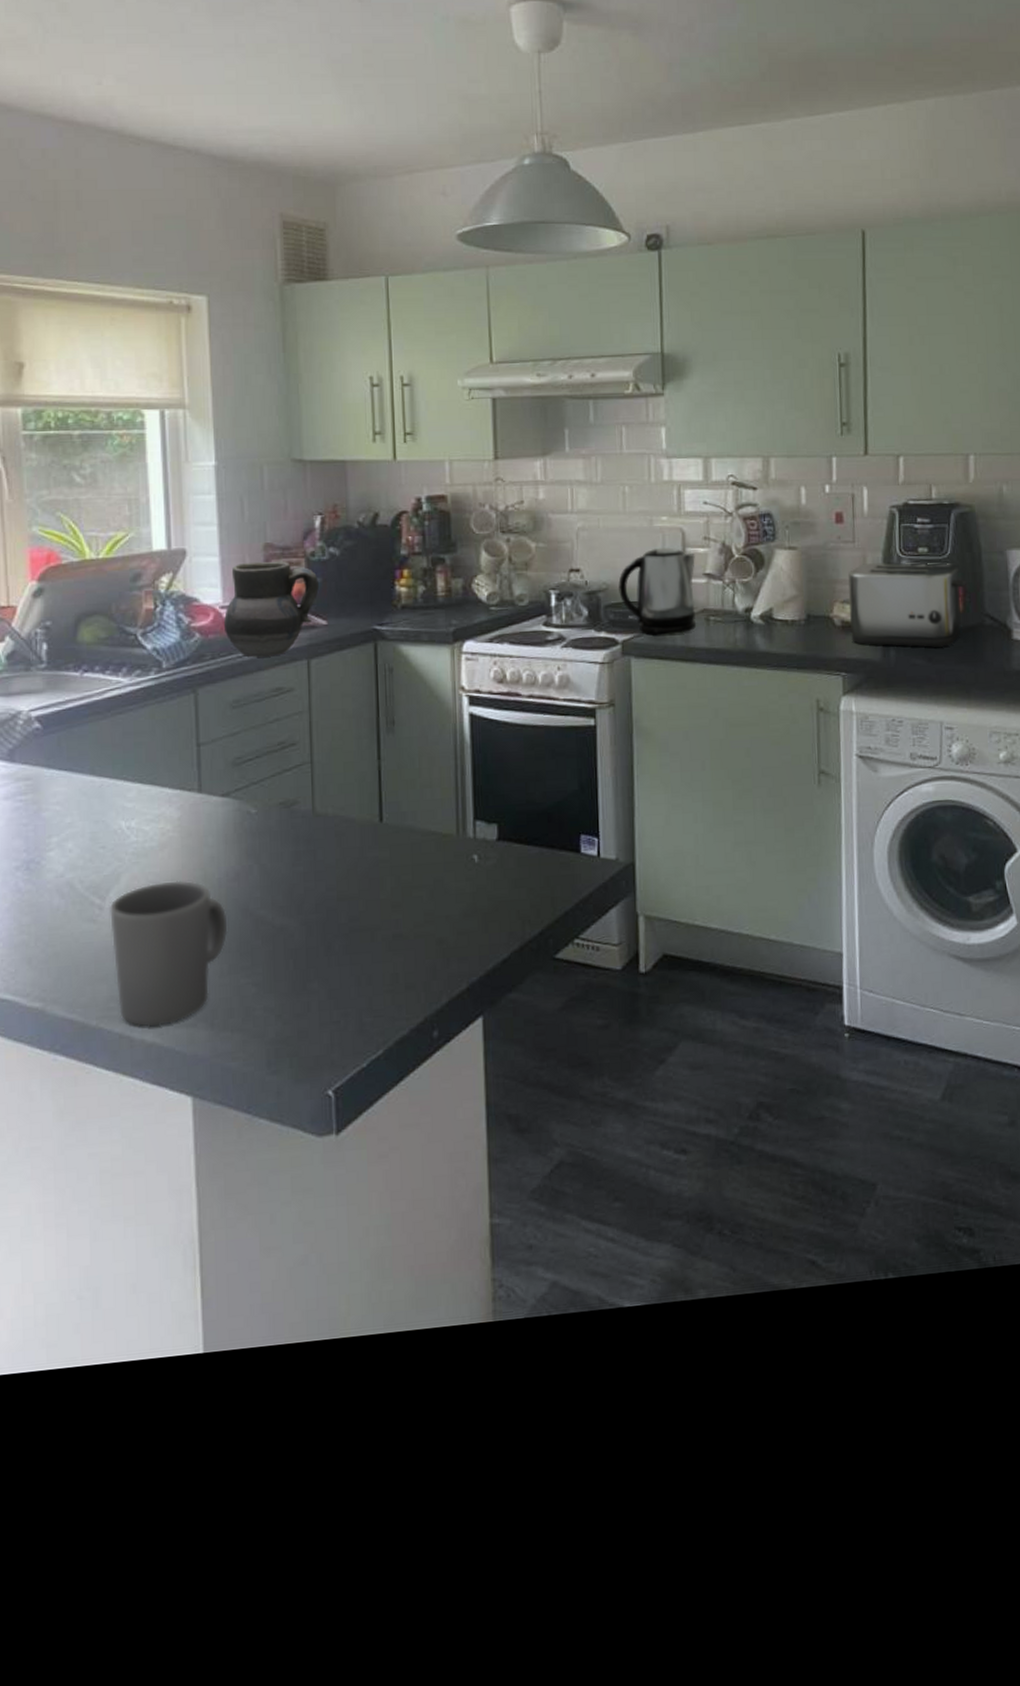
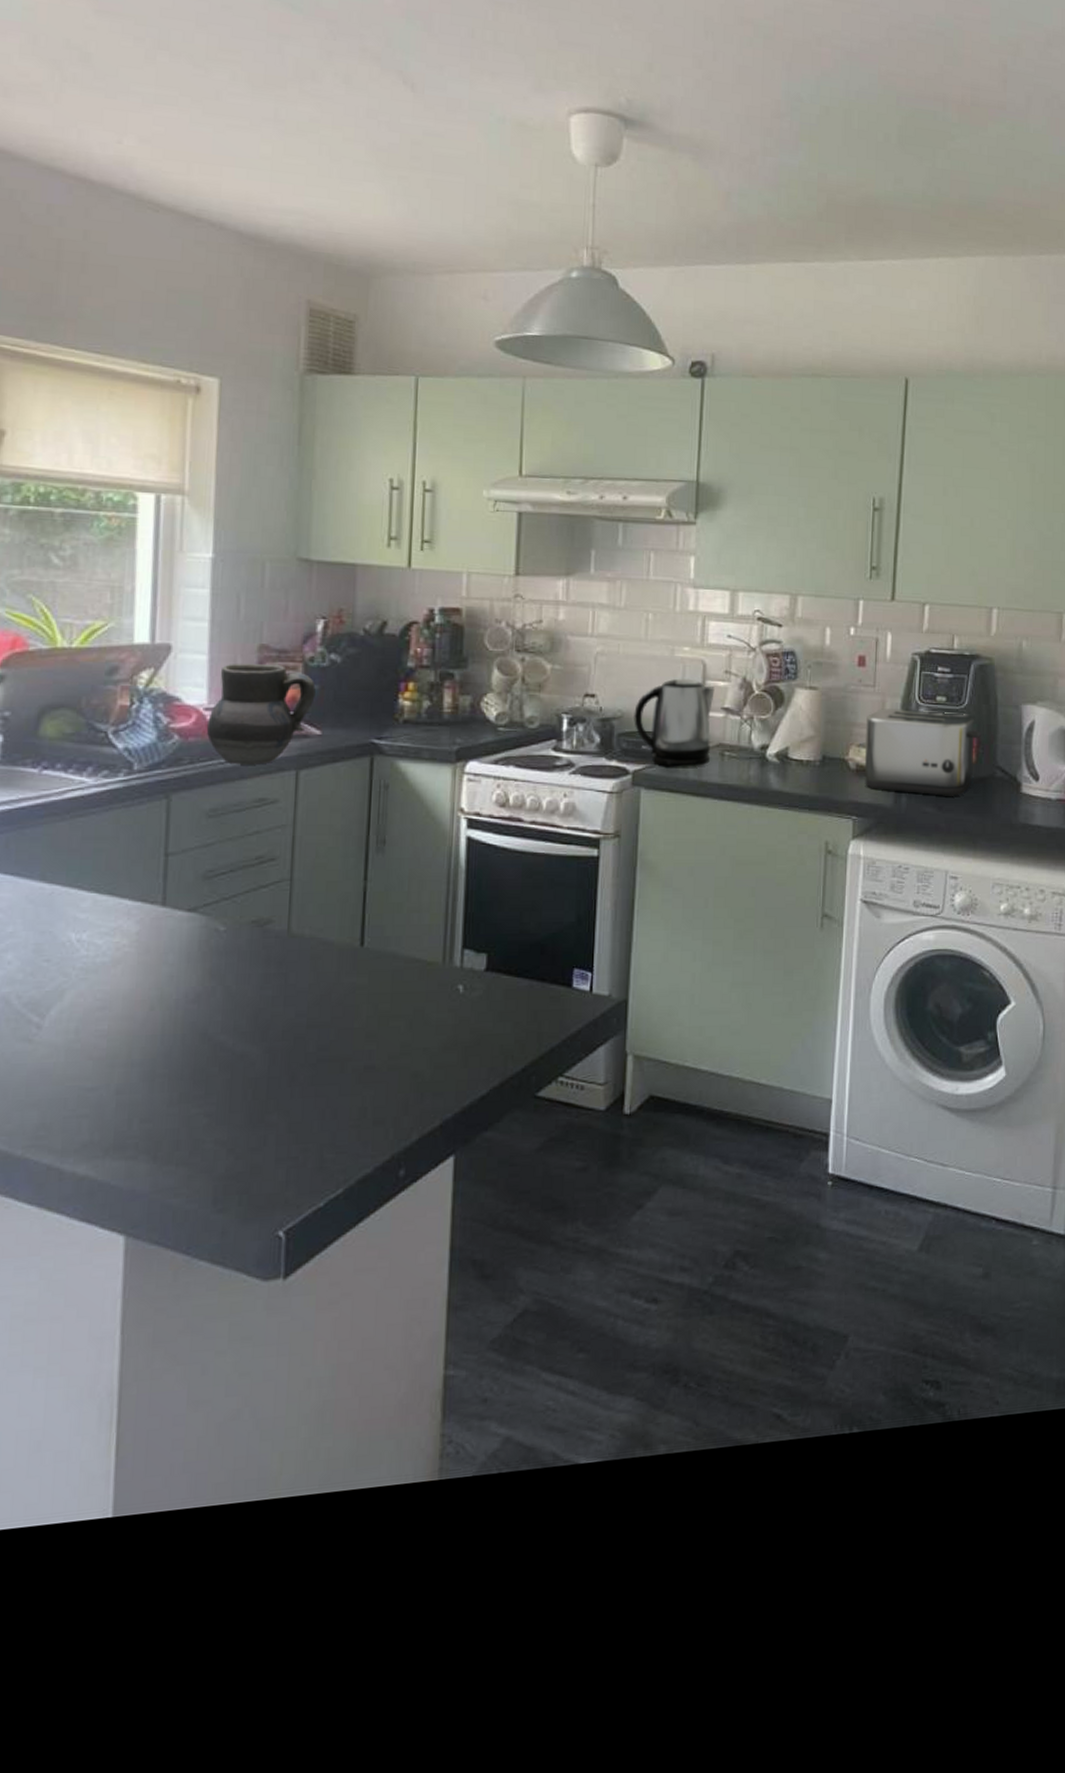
mug: present [110,880,228,1027] -> none [48,1000,182,1158]

